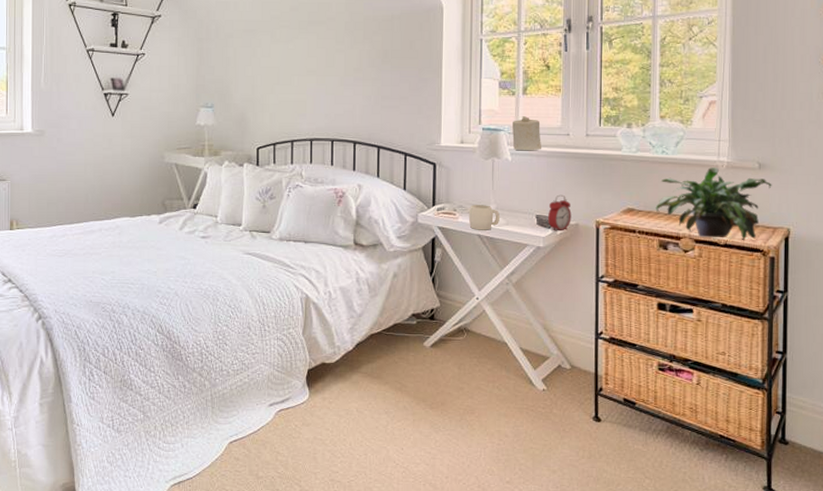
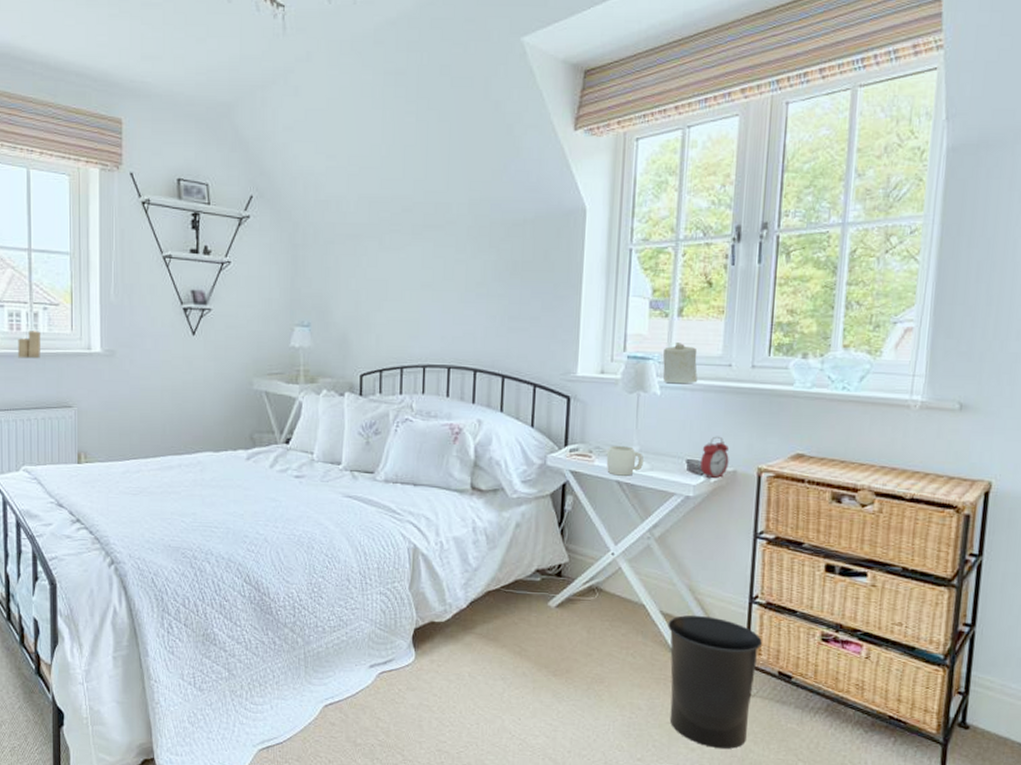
waste bin: none [527,350,608,469] -> present [668,615,762,749]
potted plant: present [655,167,772,241] -> none [830,408,974,495]

